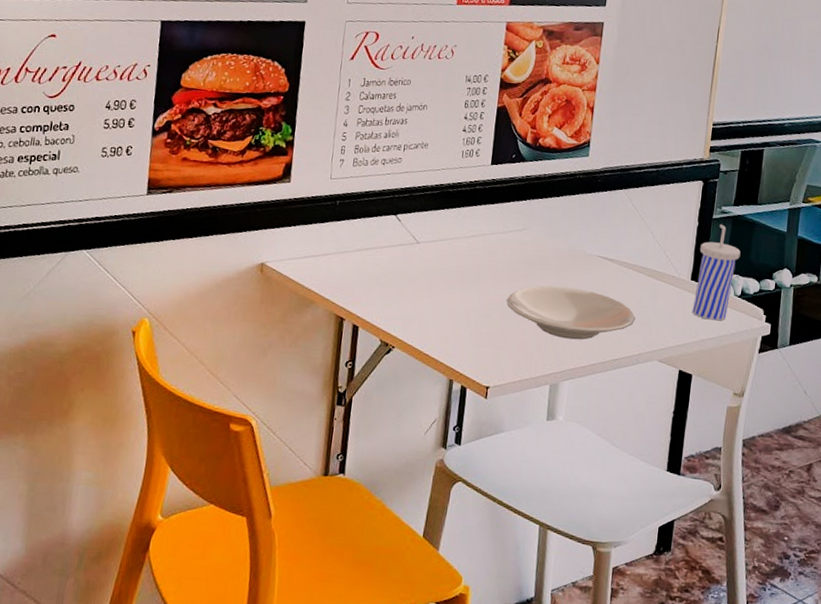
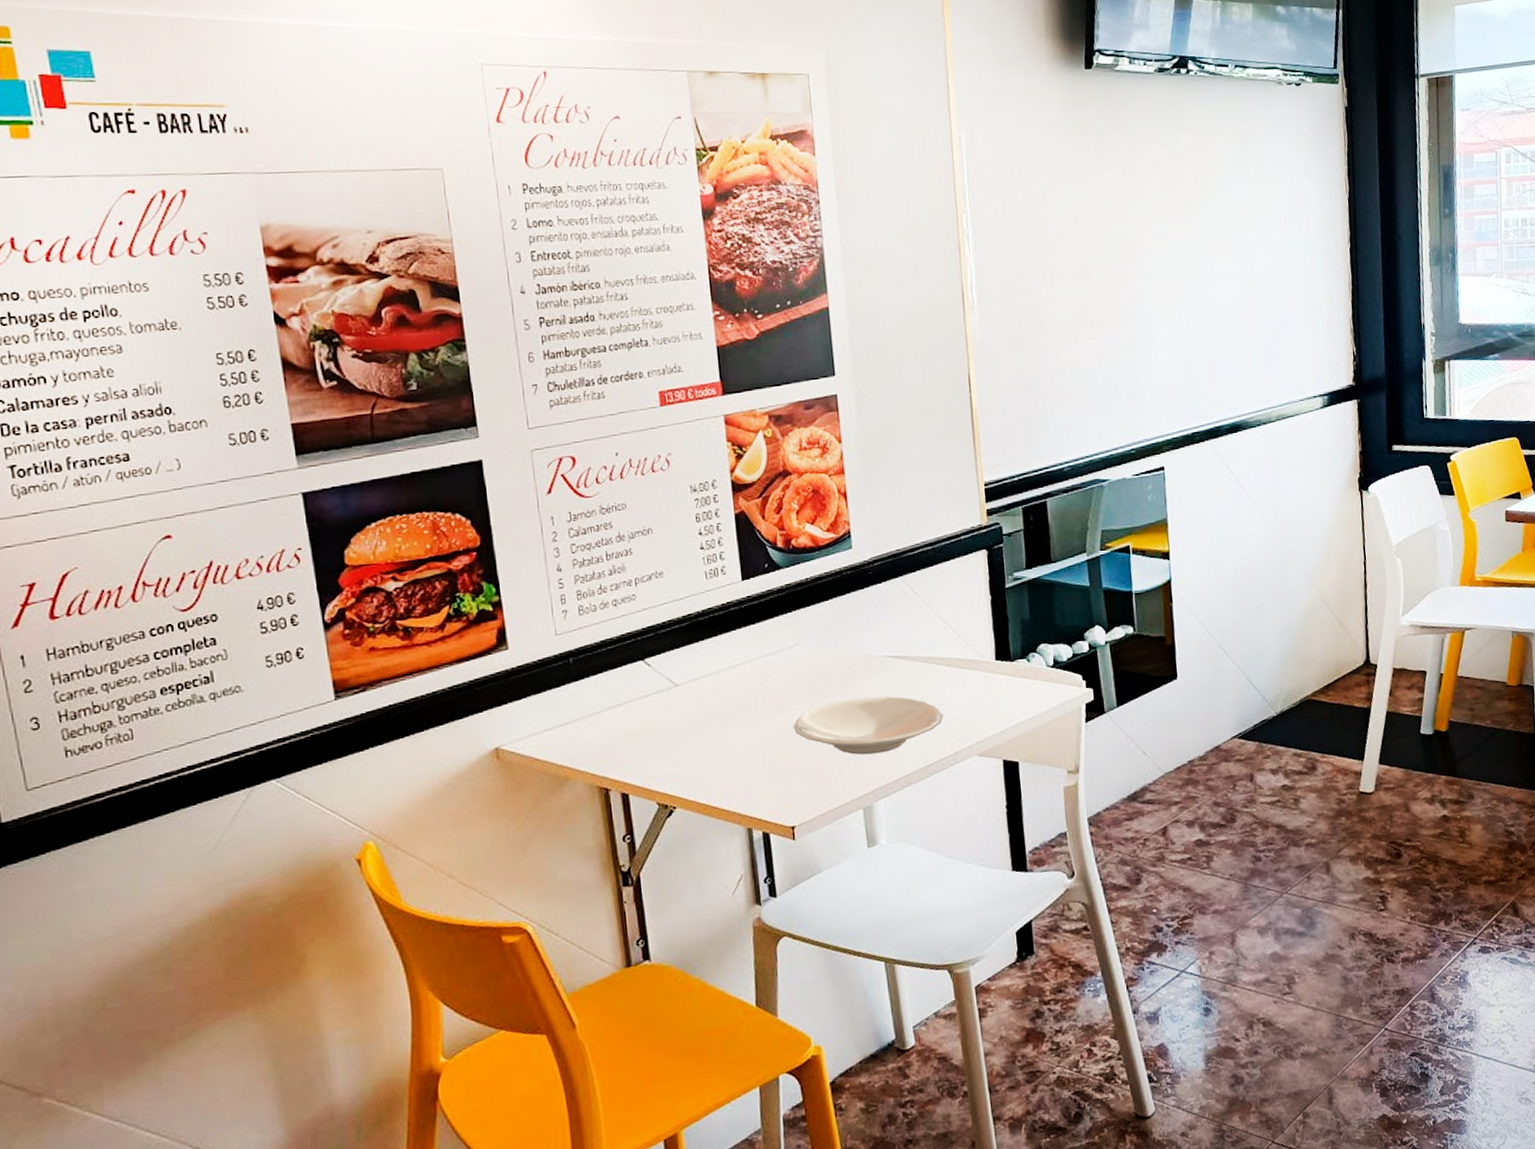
beverage cup: present [692,224,741,321] -> none [998,592,1045,699]

